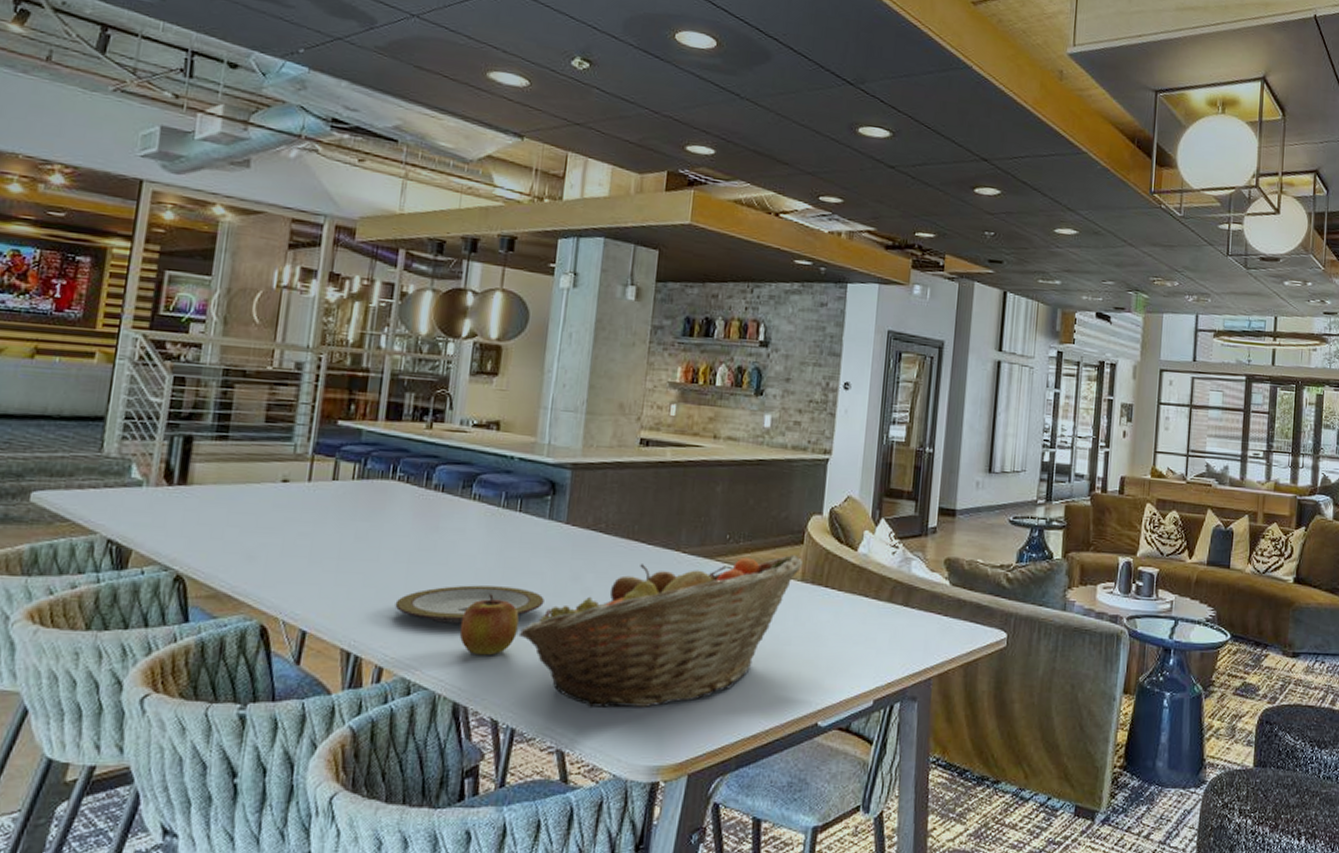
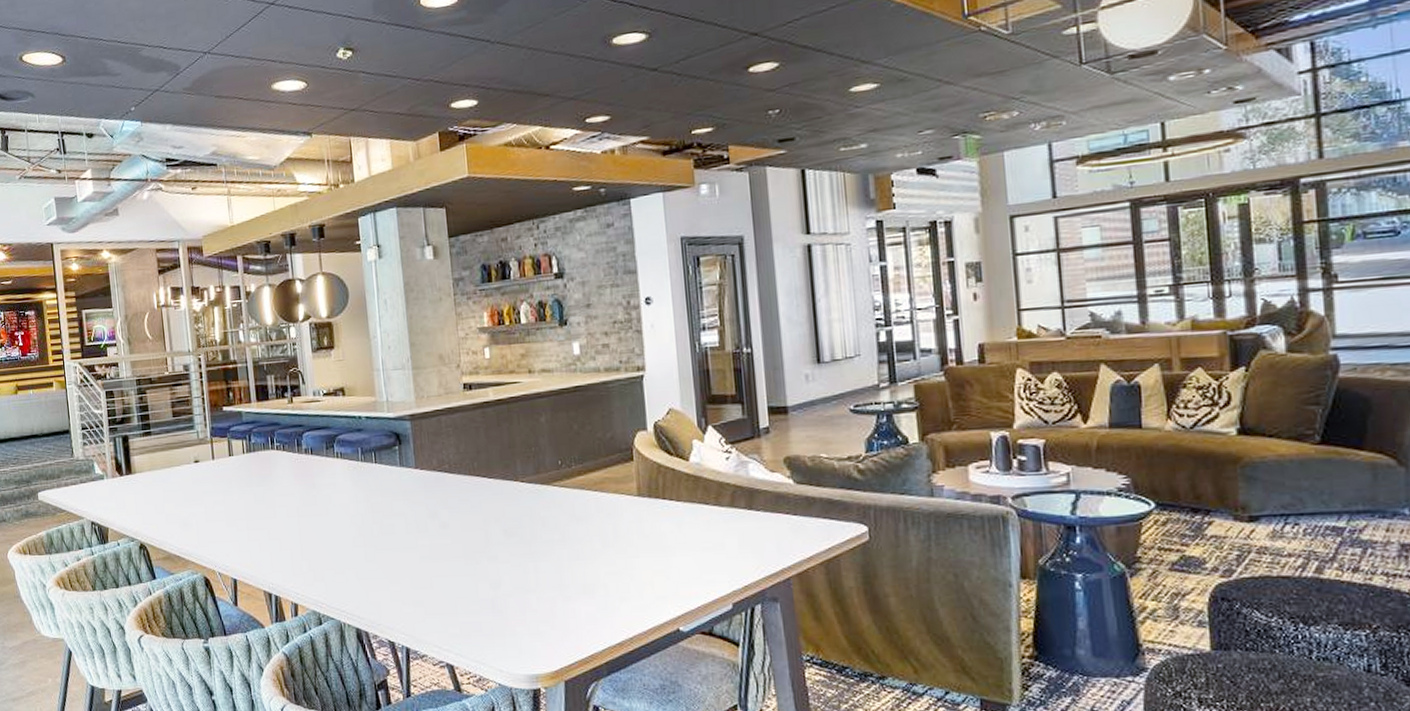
plate: present [395,585,544,624] -> none [295,528,411,564]
apple: present [459,594,519,656] -> none [348,536,395,589]
fruit basket: present [518,555,804,709] -> none [396,472,637,627]

